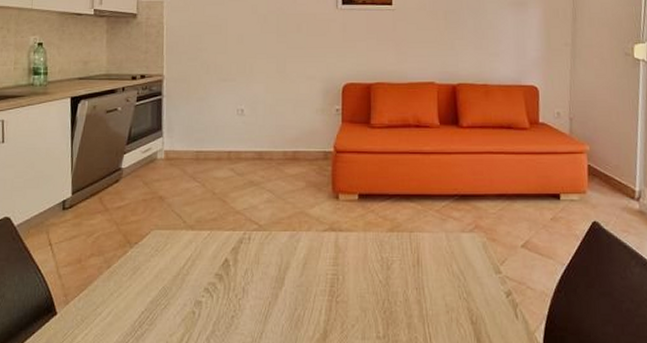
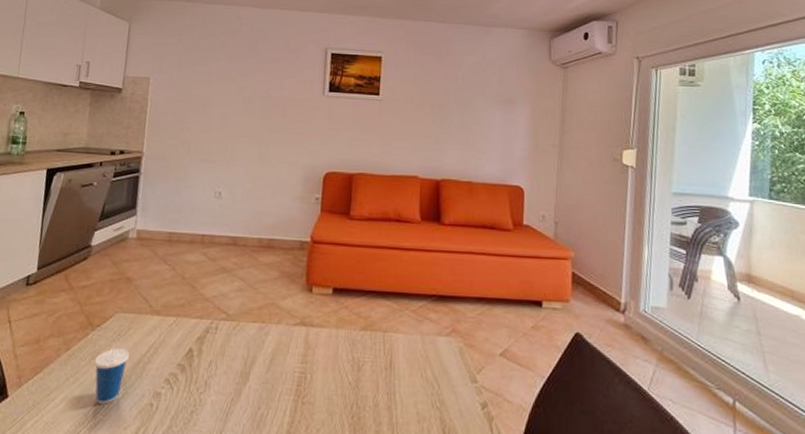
cup: none [135,253,168,315] -> present [94,338,129,404]

